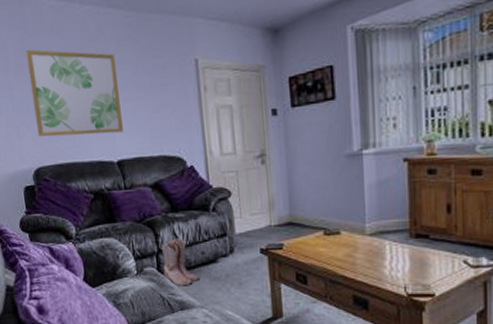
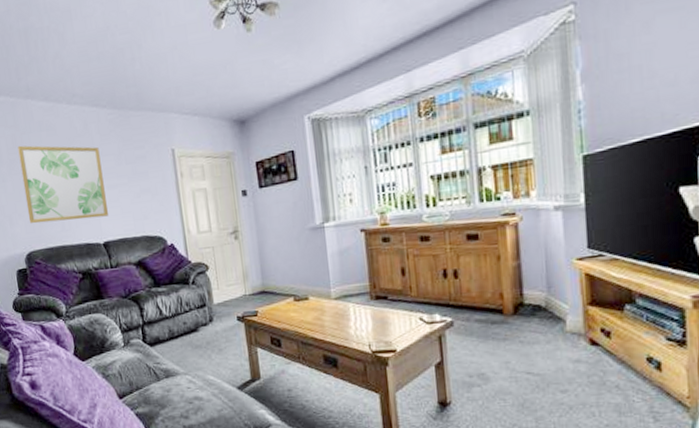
boots: present [162,238,200,286] -> none [146,310,183,356]

